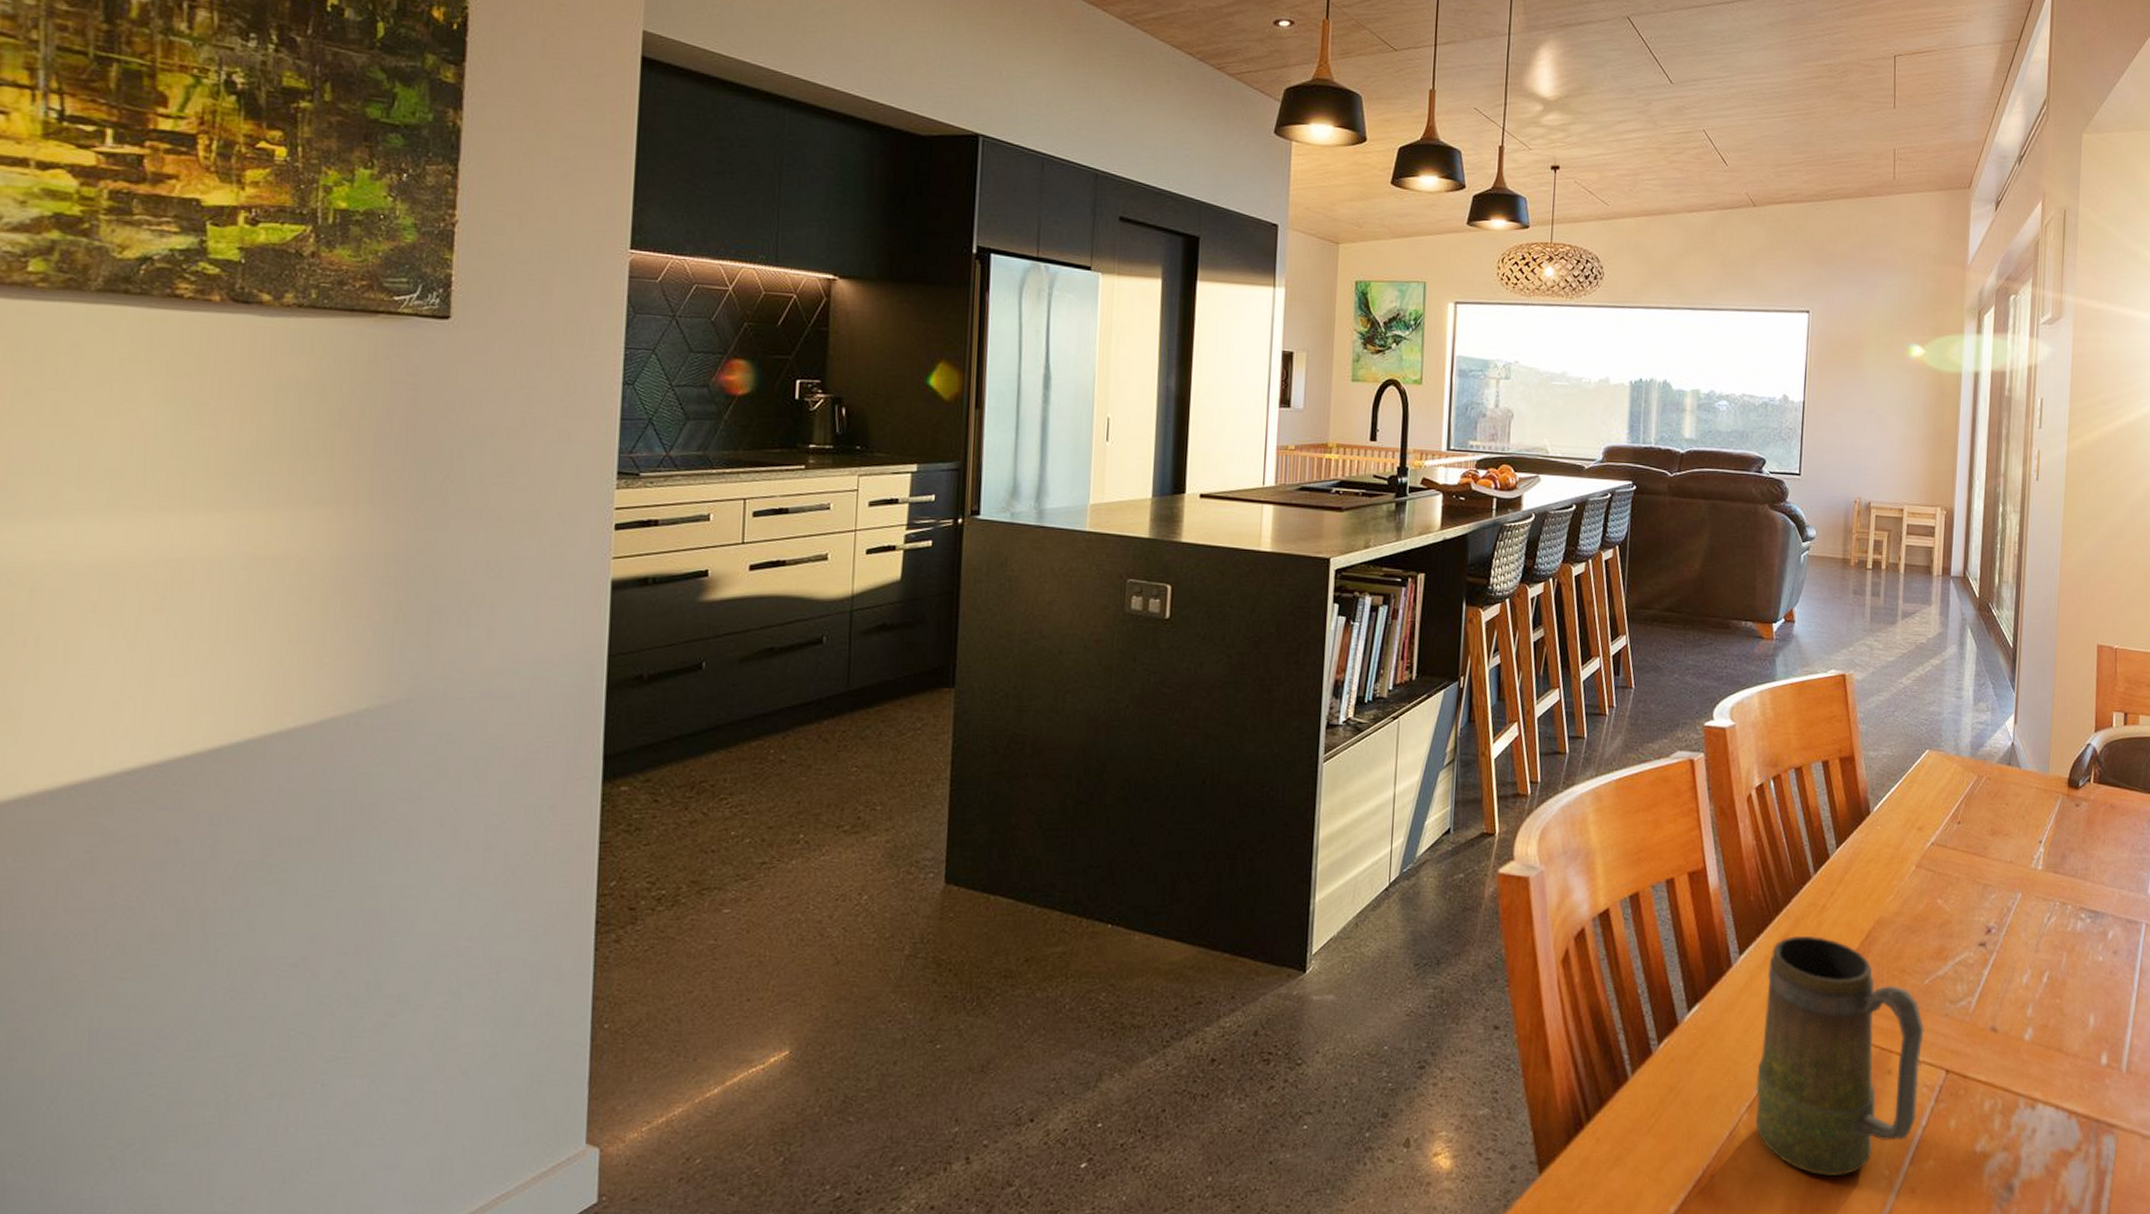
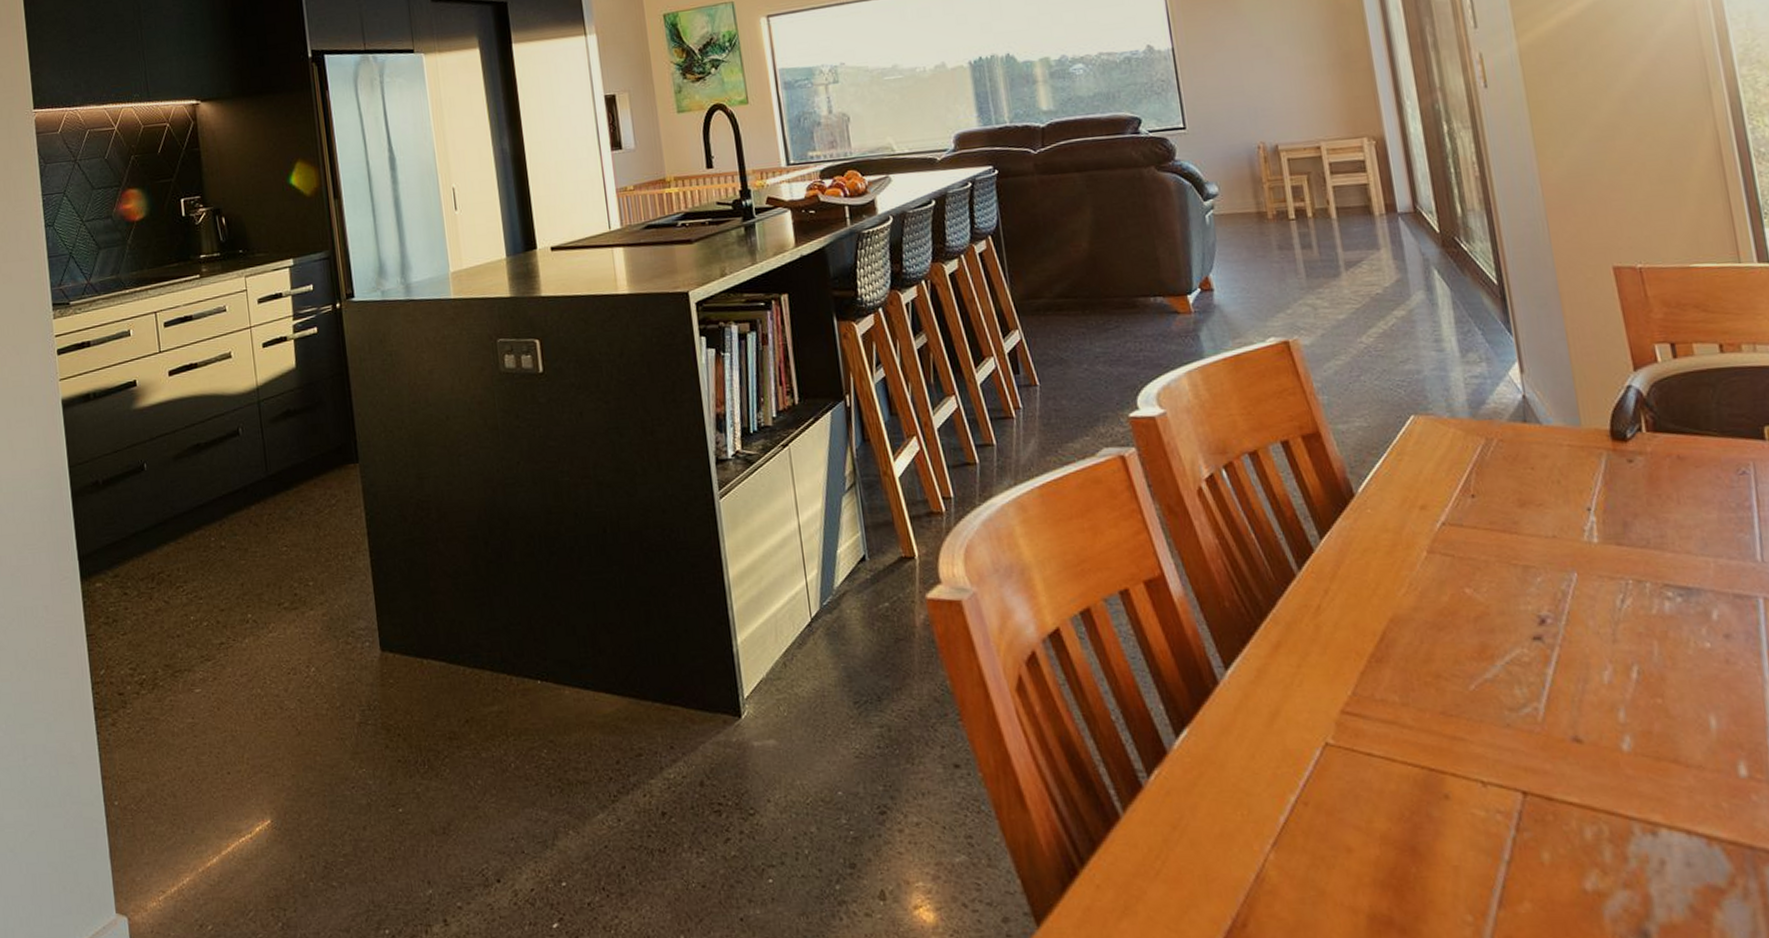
mug: present [1756,935,1924,1176] -> none [1263,642,1495,923]

